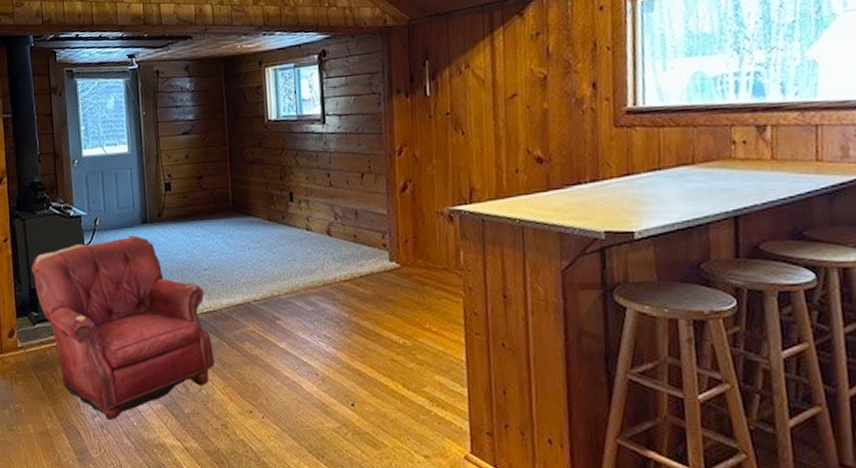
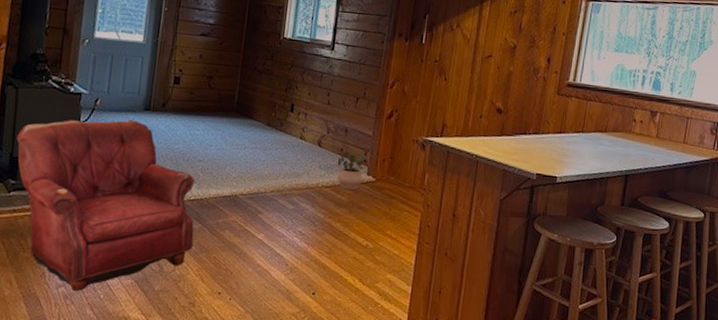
potted plant: none [352,236,387,282] -> present [337,151,366,191]

